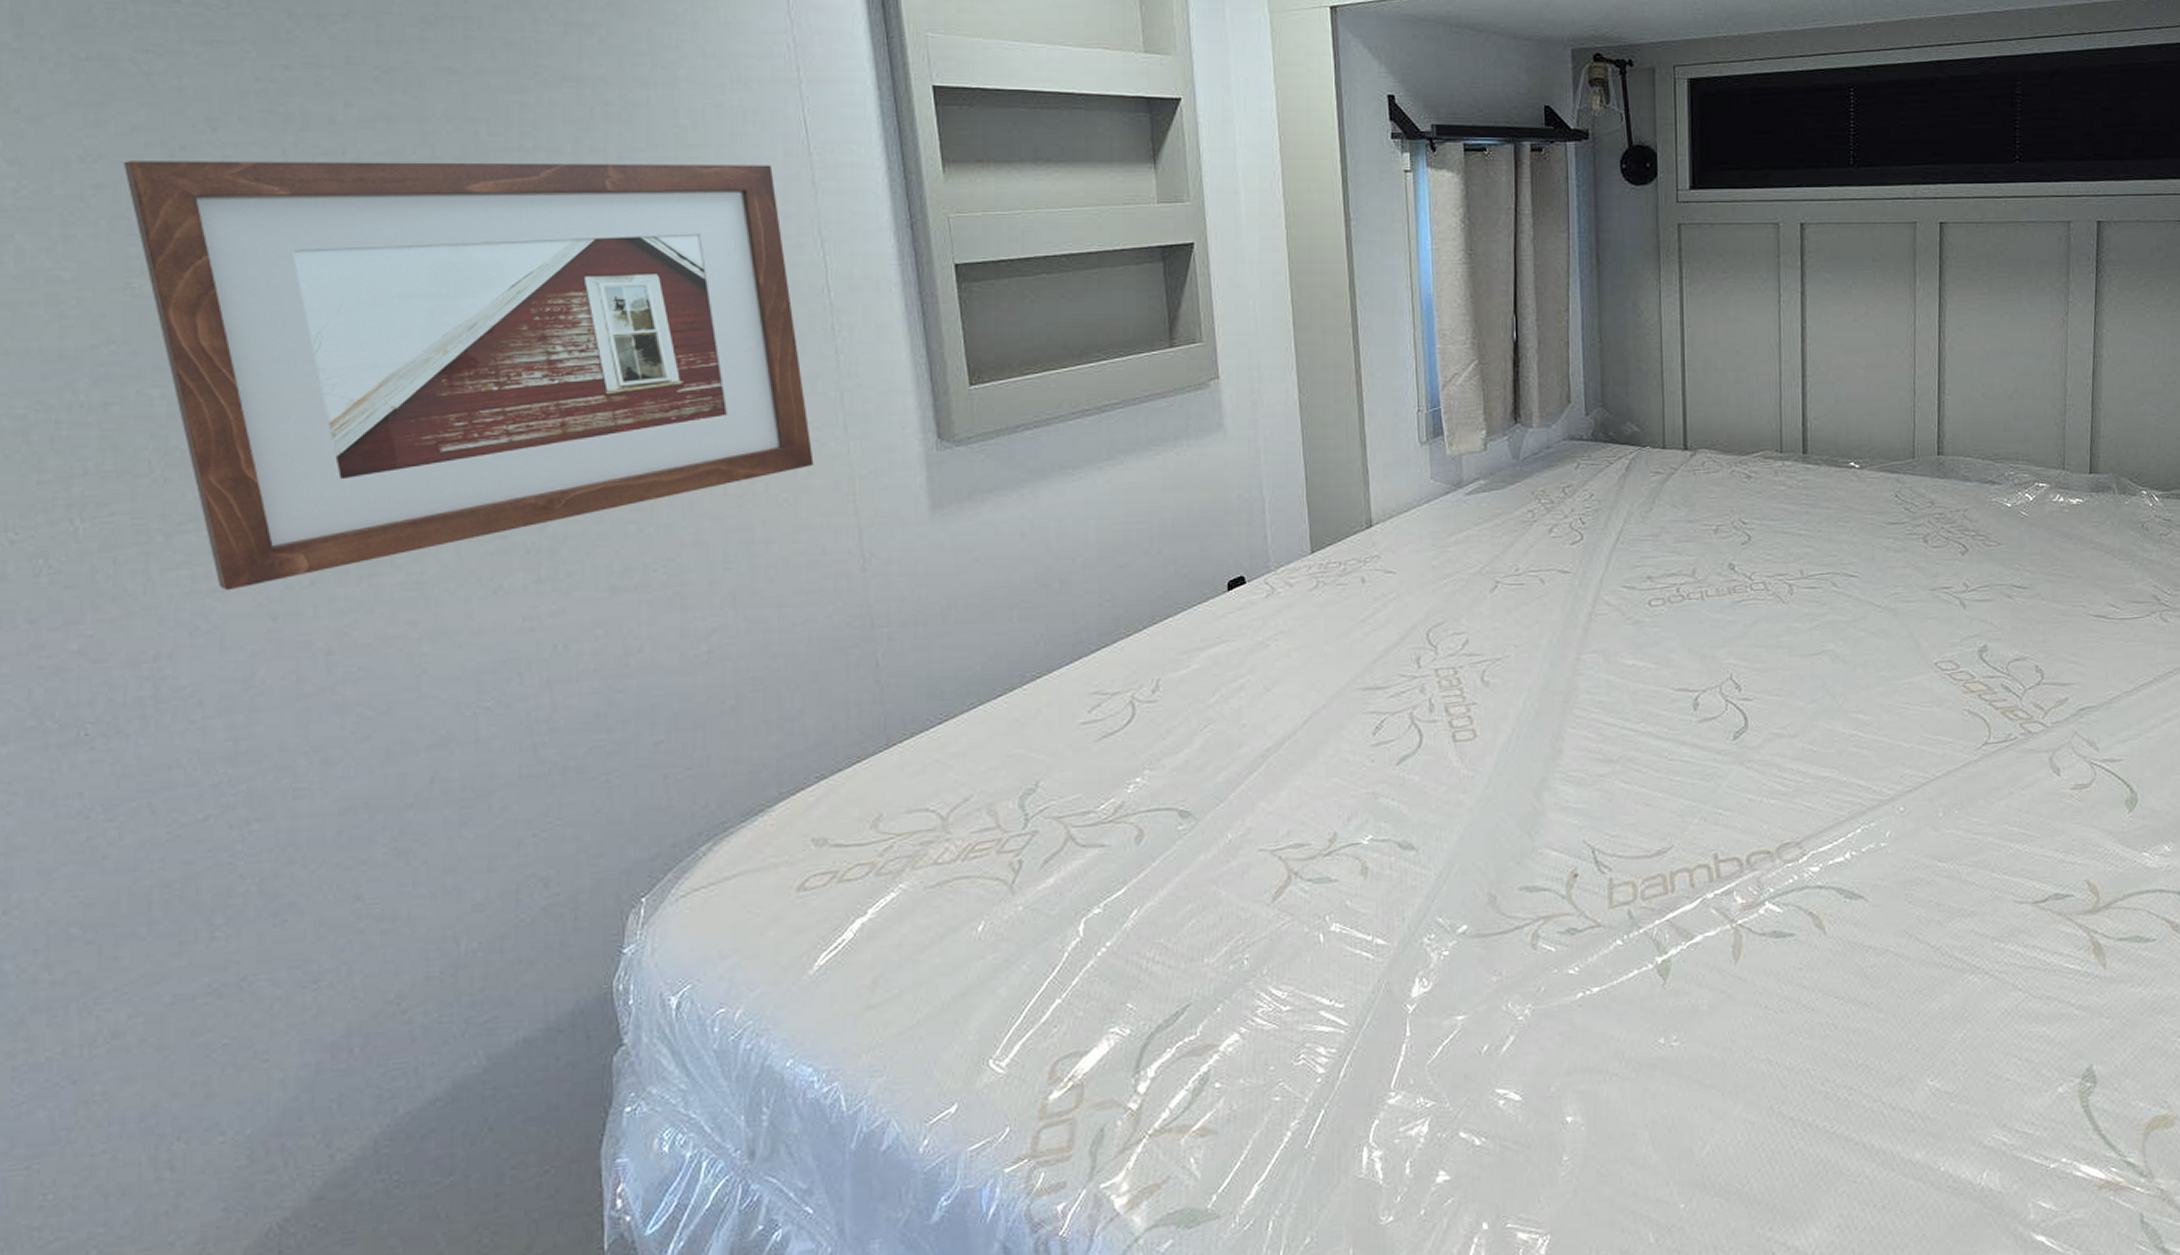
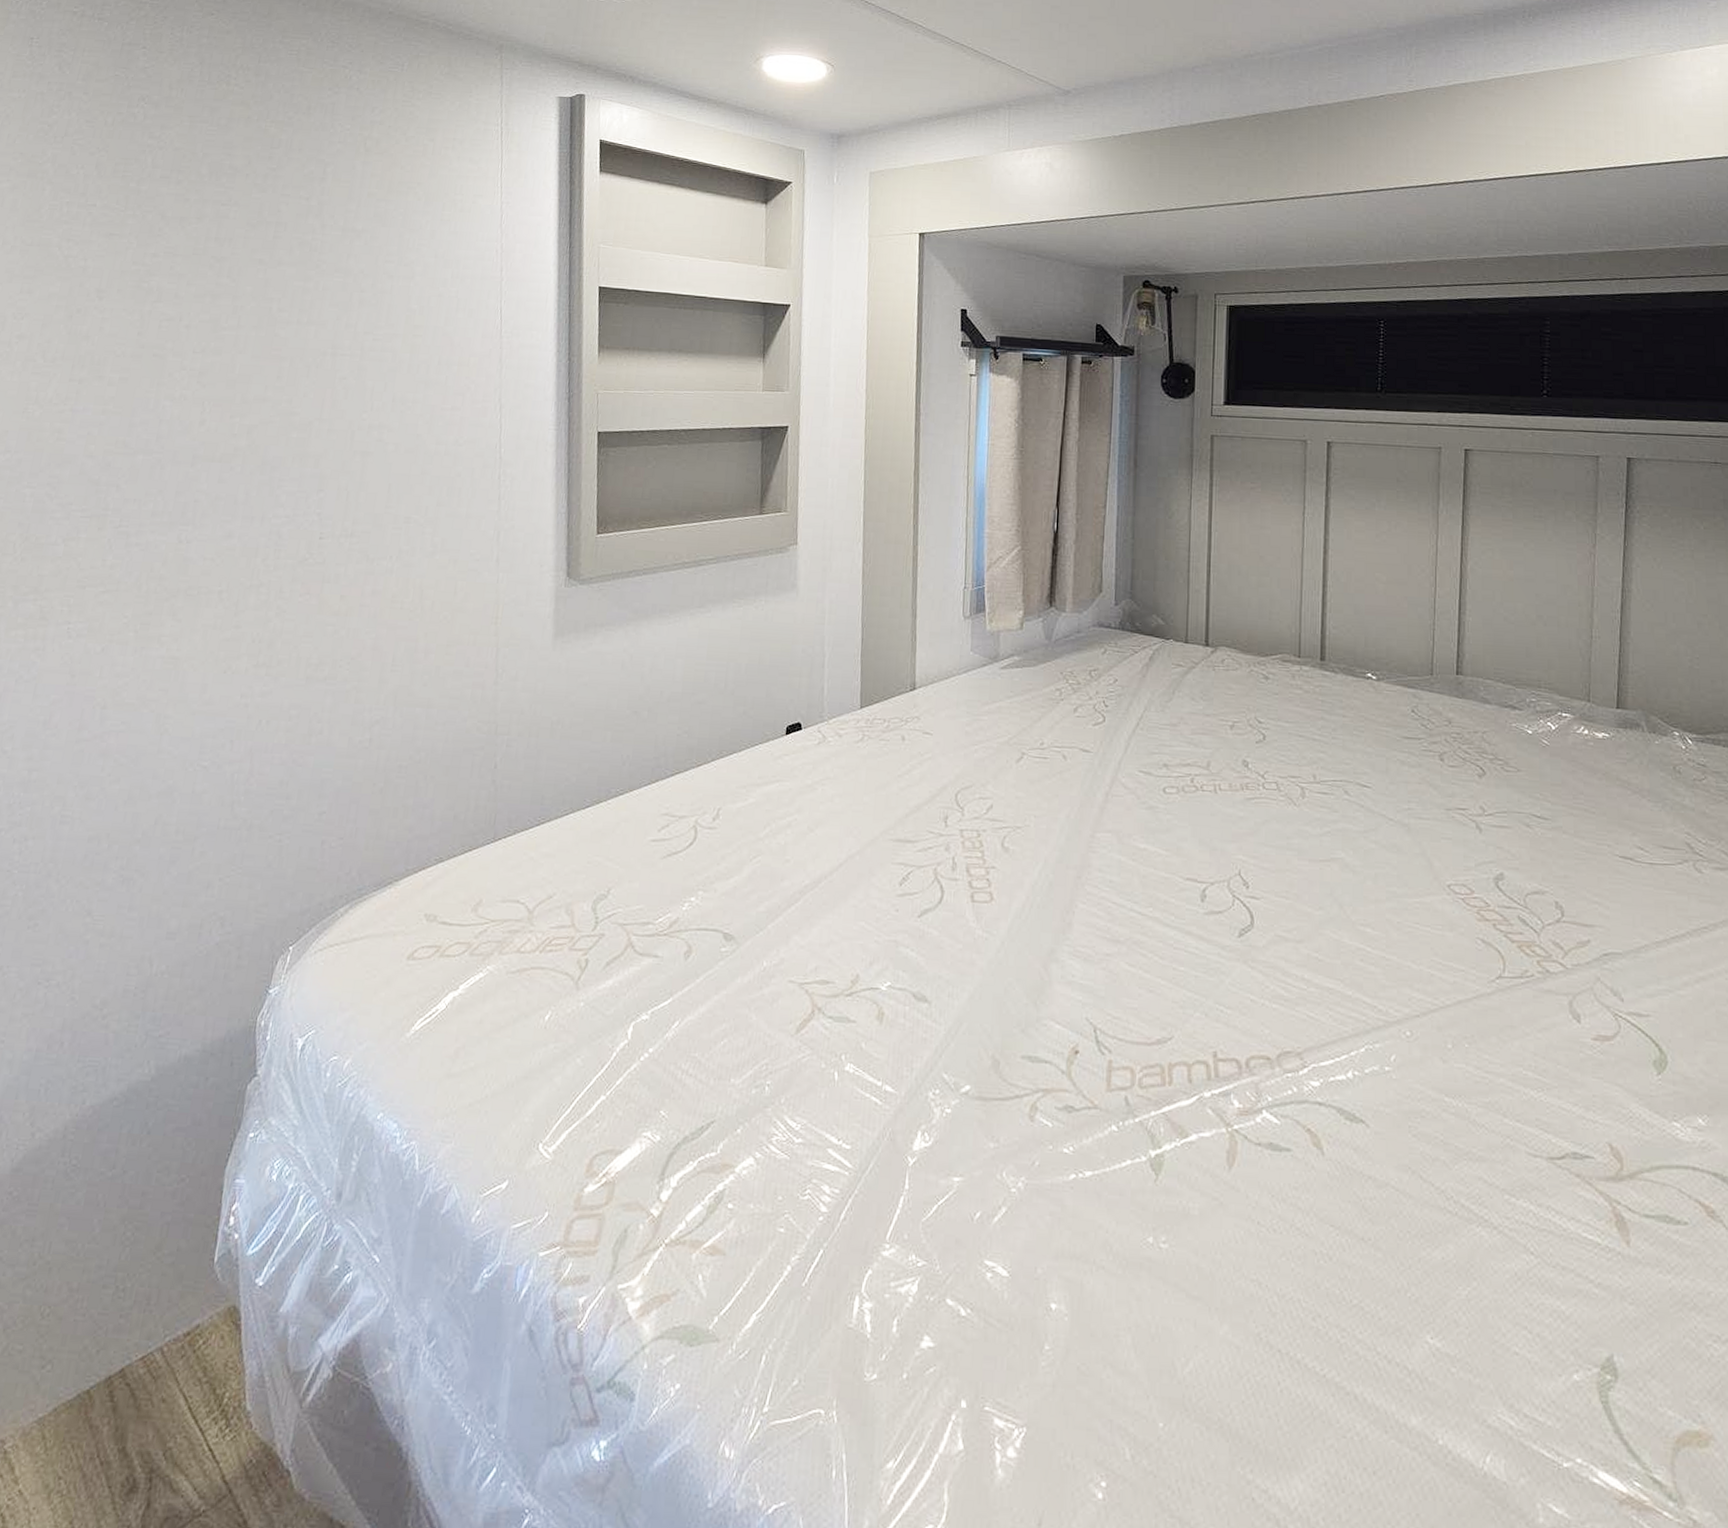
picture frame: present [122,161,814,591] -> none [39,319,472,650]

